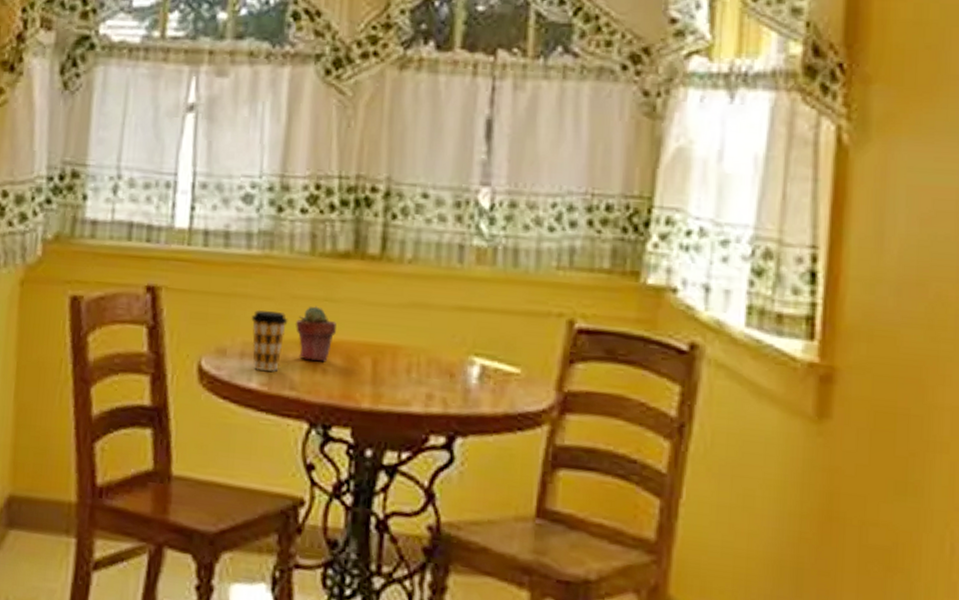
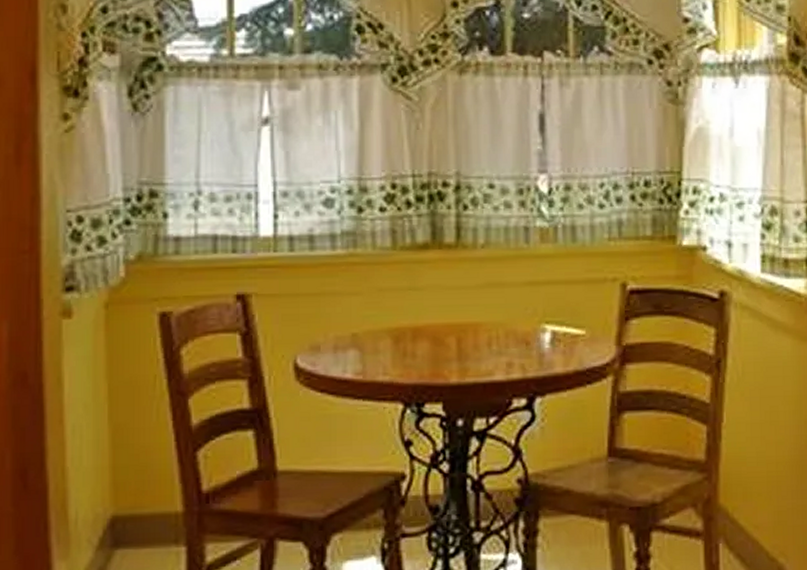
coffee cup: present [251,309,288,372] -> none [341,304,376,361]
potted succulent: present [295,306,336,362] -> none [383,296,421,347]

